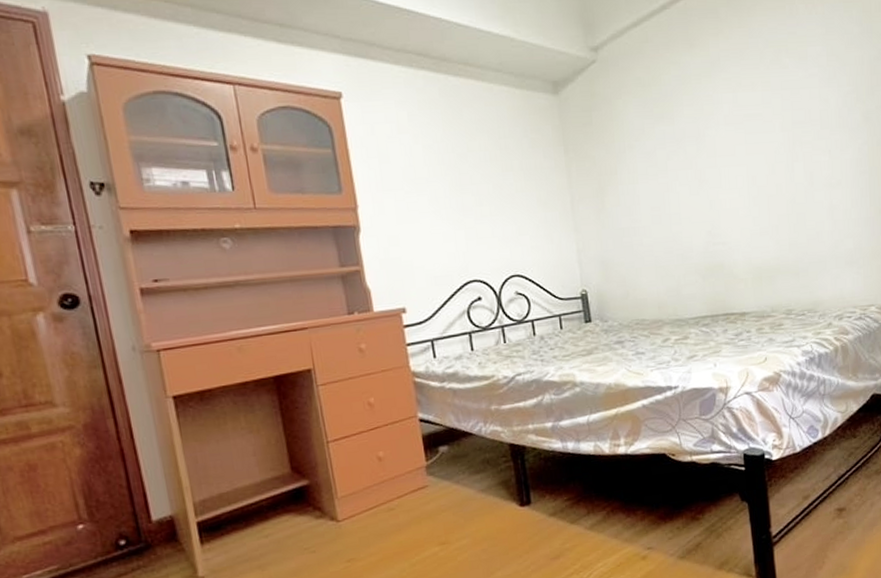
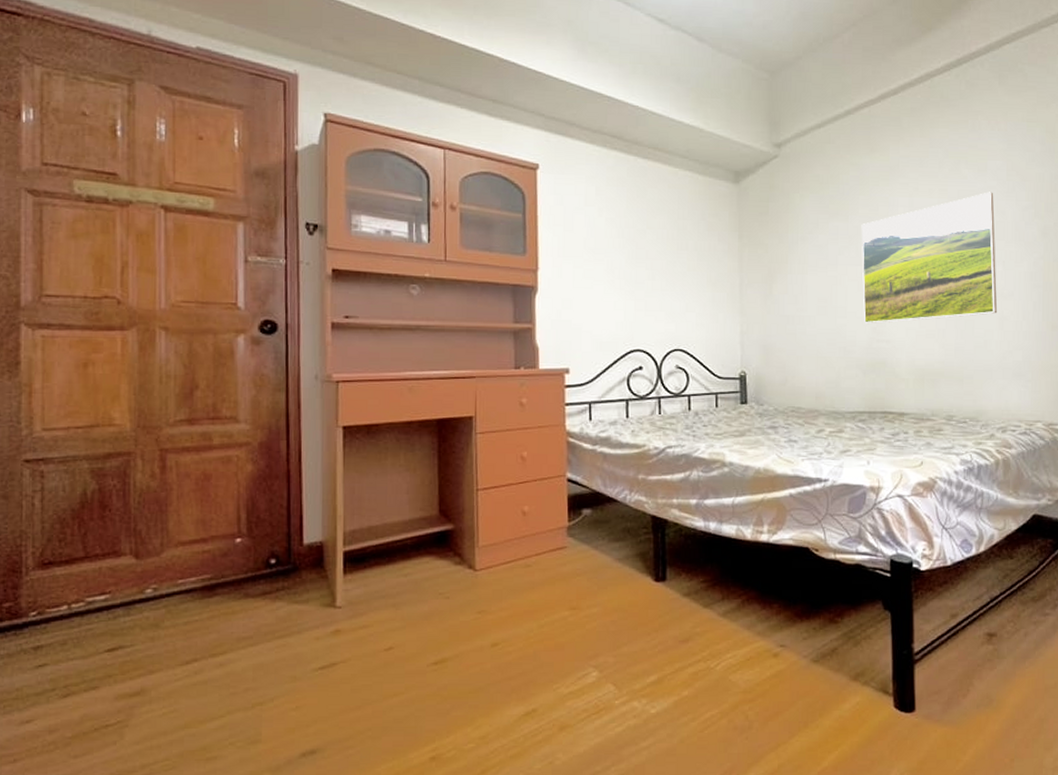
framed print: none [687,80,827,228] -> present [861,192,998,323]

